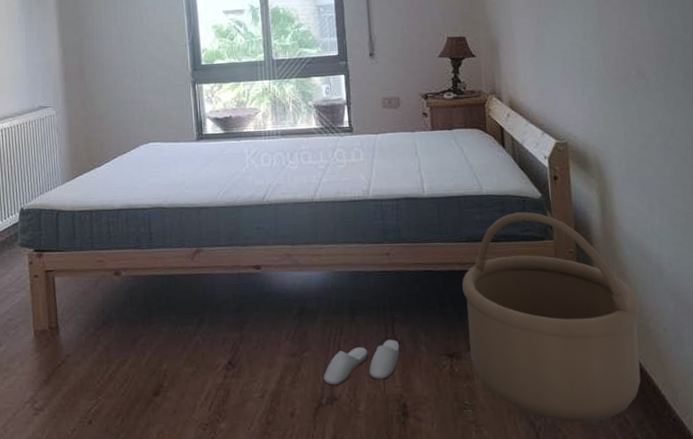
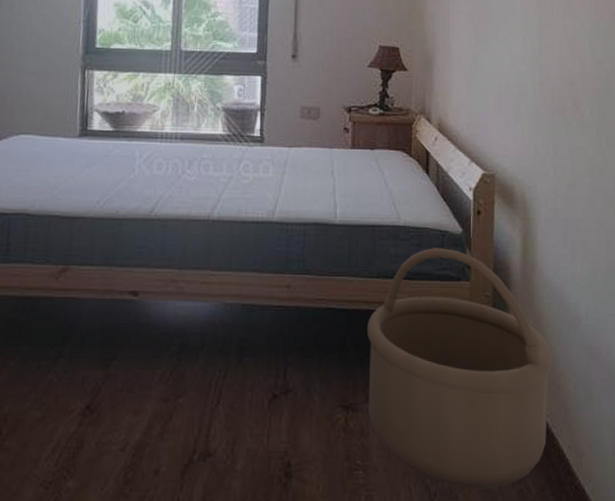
slippers: present [323,339,400,386] -> none [198,386,291,439]

